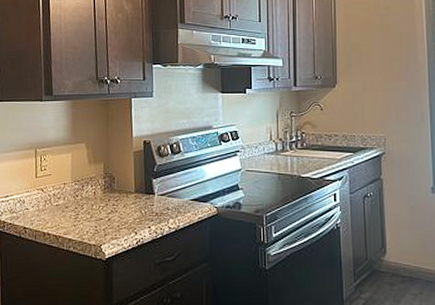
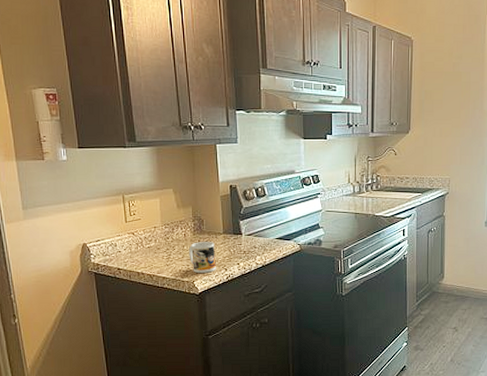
mug: none [98,201,126,236] -> present [189,242,216,273]

